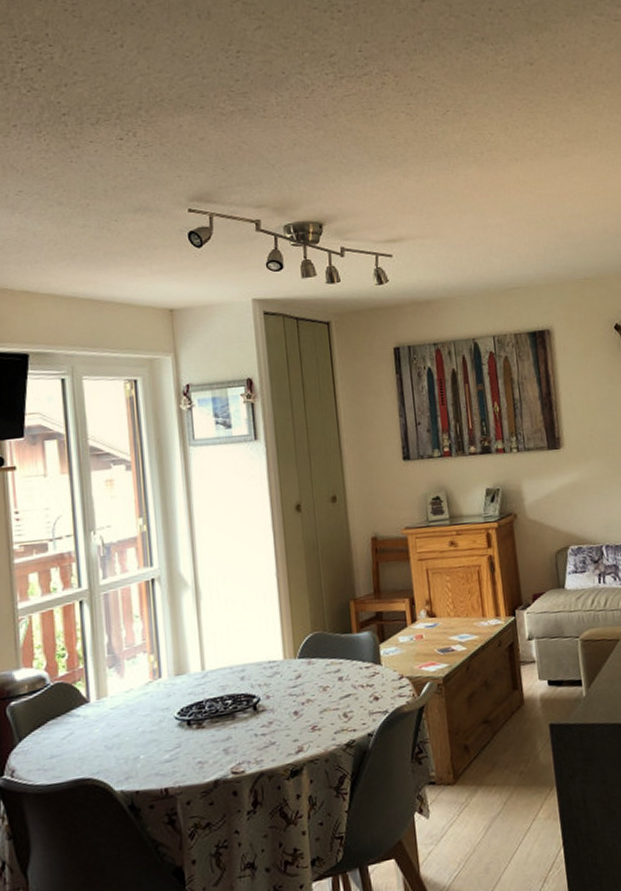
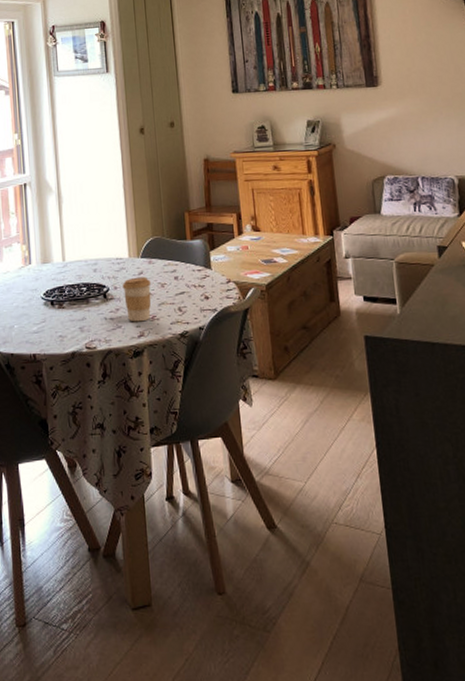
coffee cup: none [276,680,312,736] -> present [122,276,152,322]

